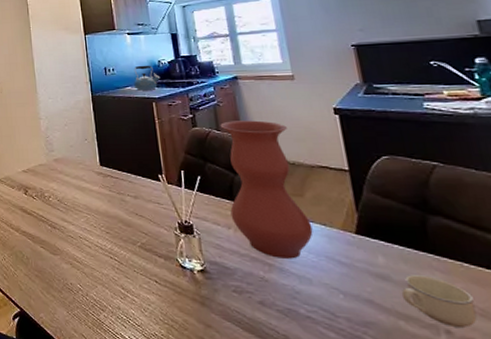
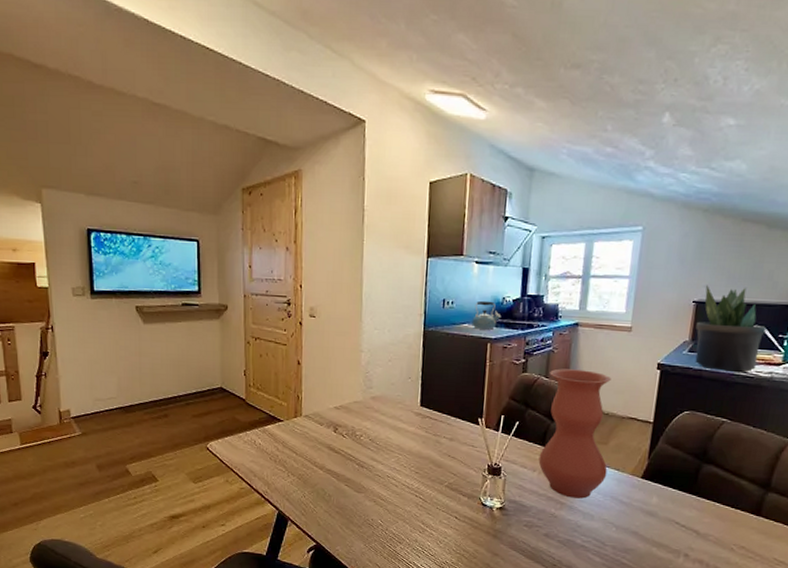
planter: none [361,26,452,111] -> present [695,285,766,372]
cup: present [401,275,477,328] -> none [661,512,714,552]

